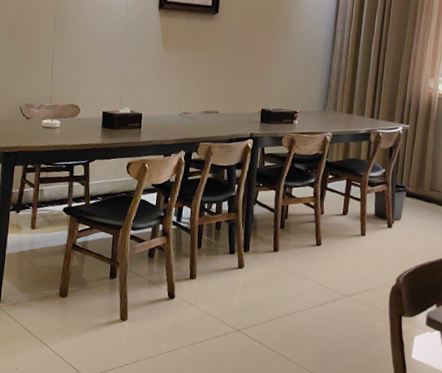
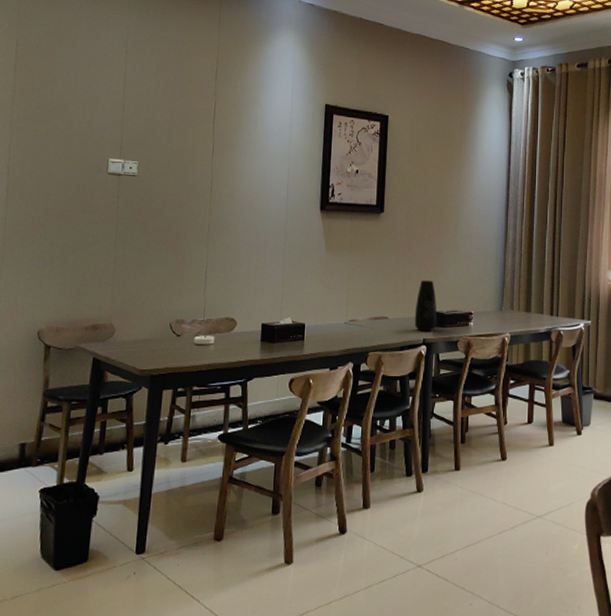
vase: none [242,79,265,127] -> present [414,279,437,332]

